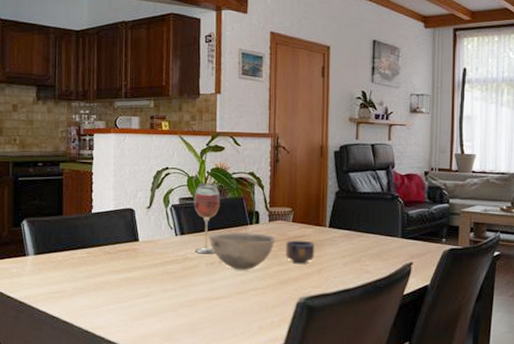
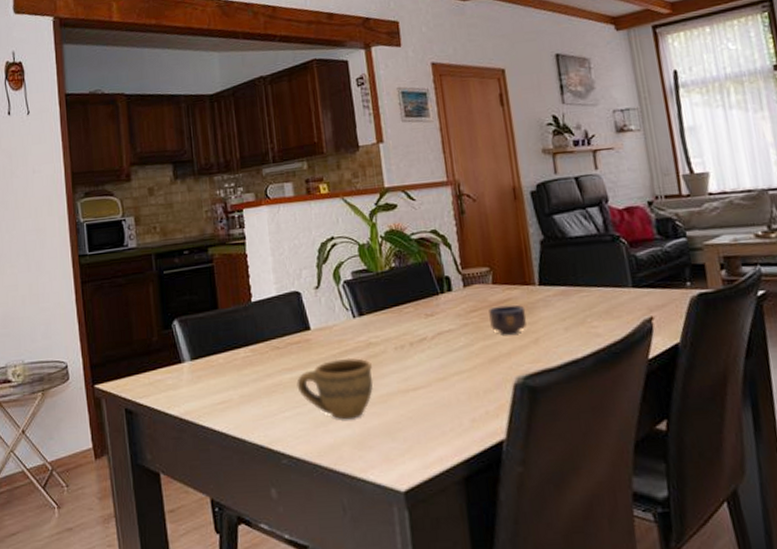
cup: none [122,267,185,316] -> present [296,357,374,419]
wineglass: present [193,182,220,254] -> none [368,248,403,337]
bowl: present [209,231,276,270] -> none [393,302,475,352]

